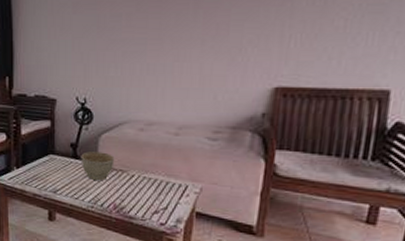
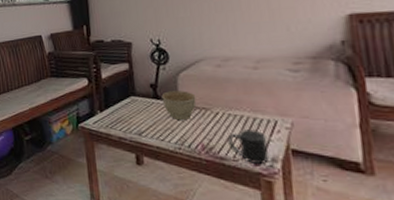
mug: none [139,192,175,224] -> present [227,130,268,164]

